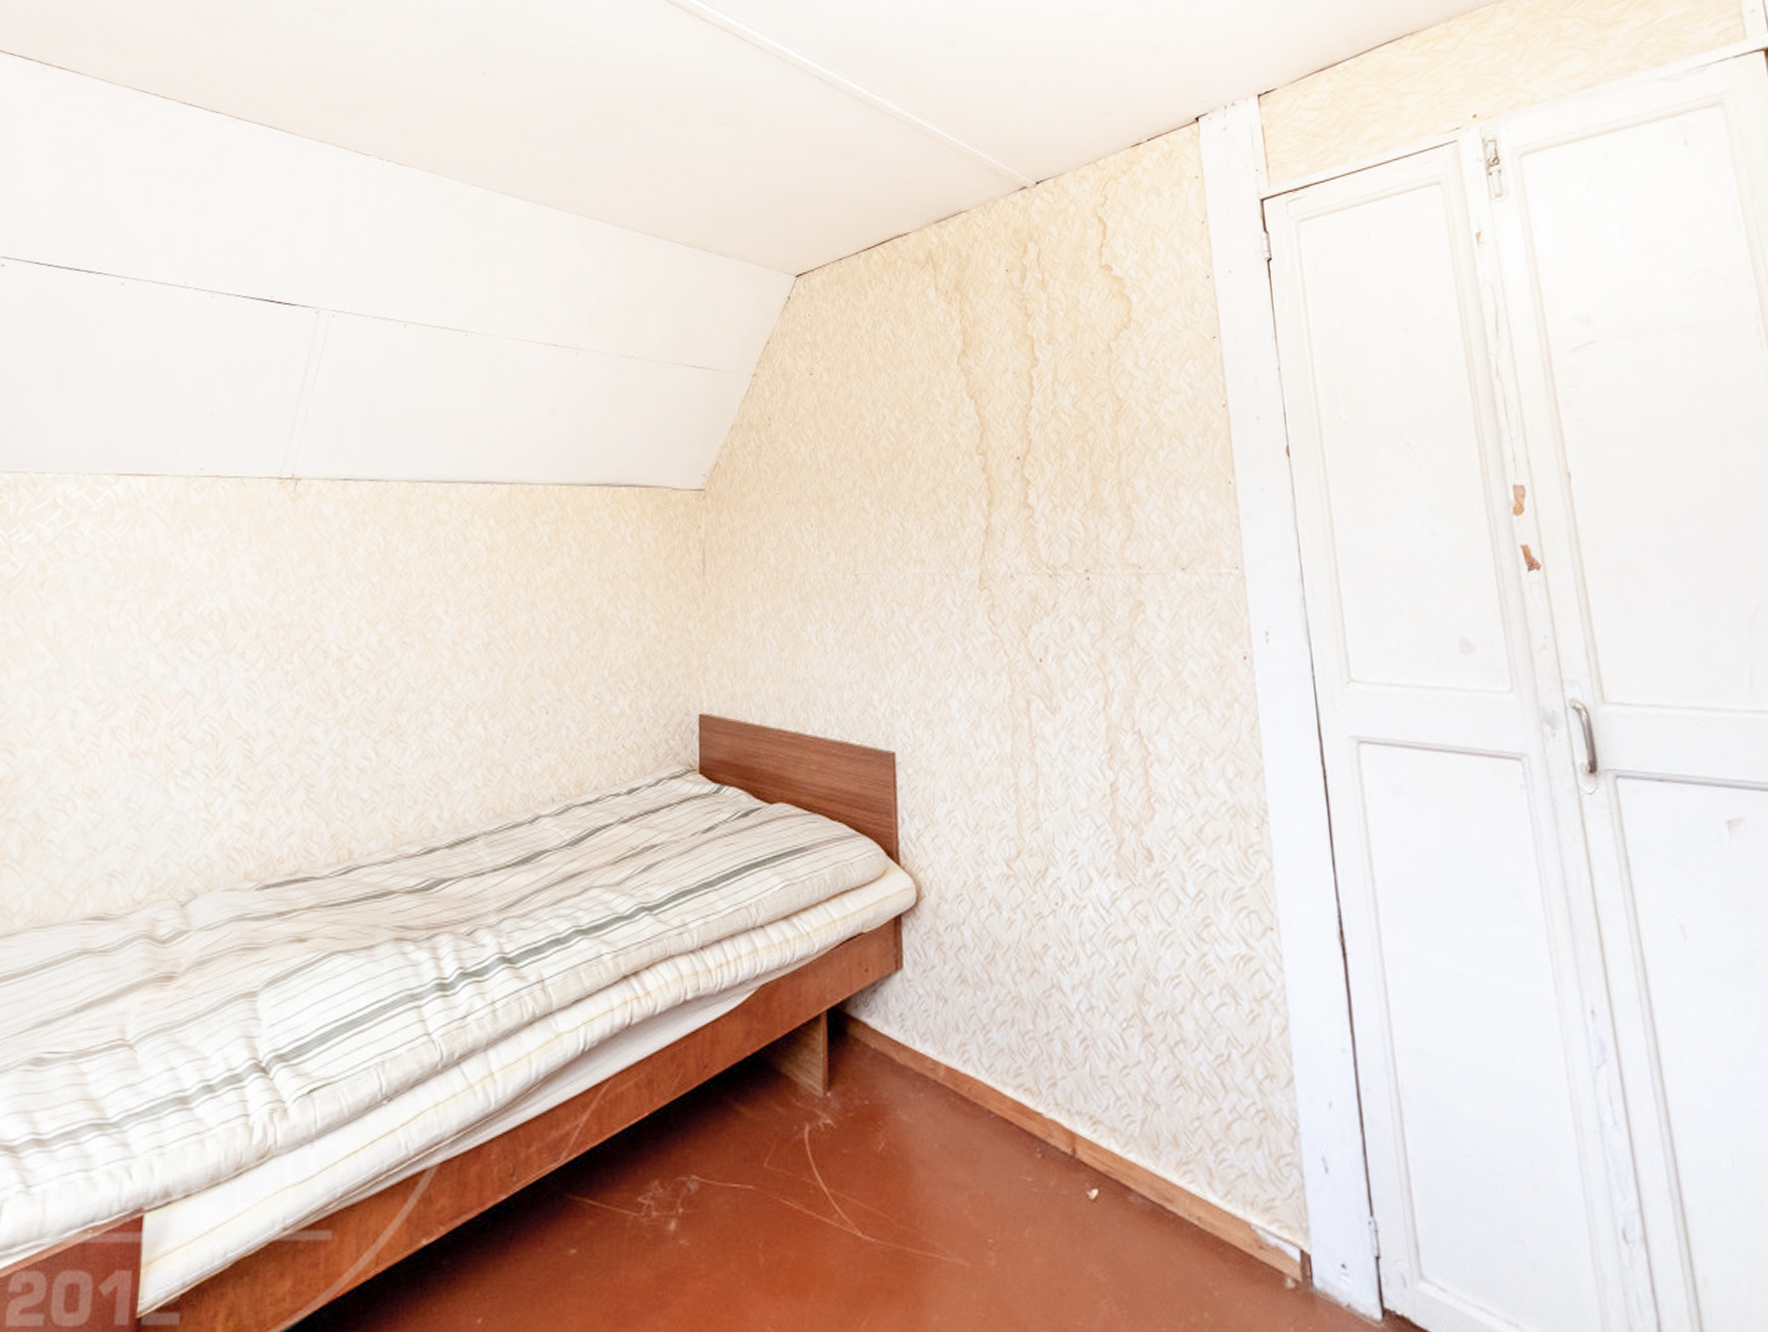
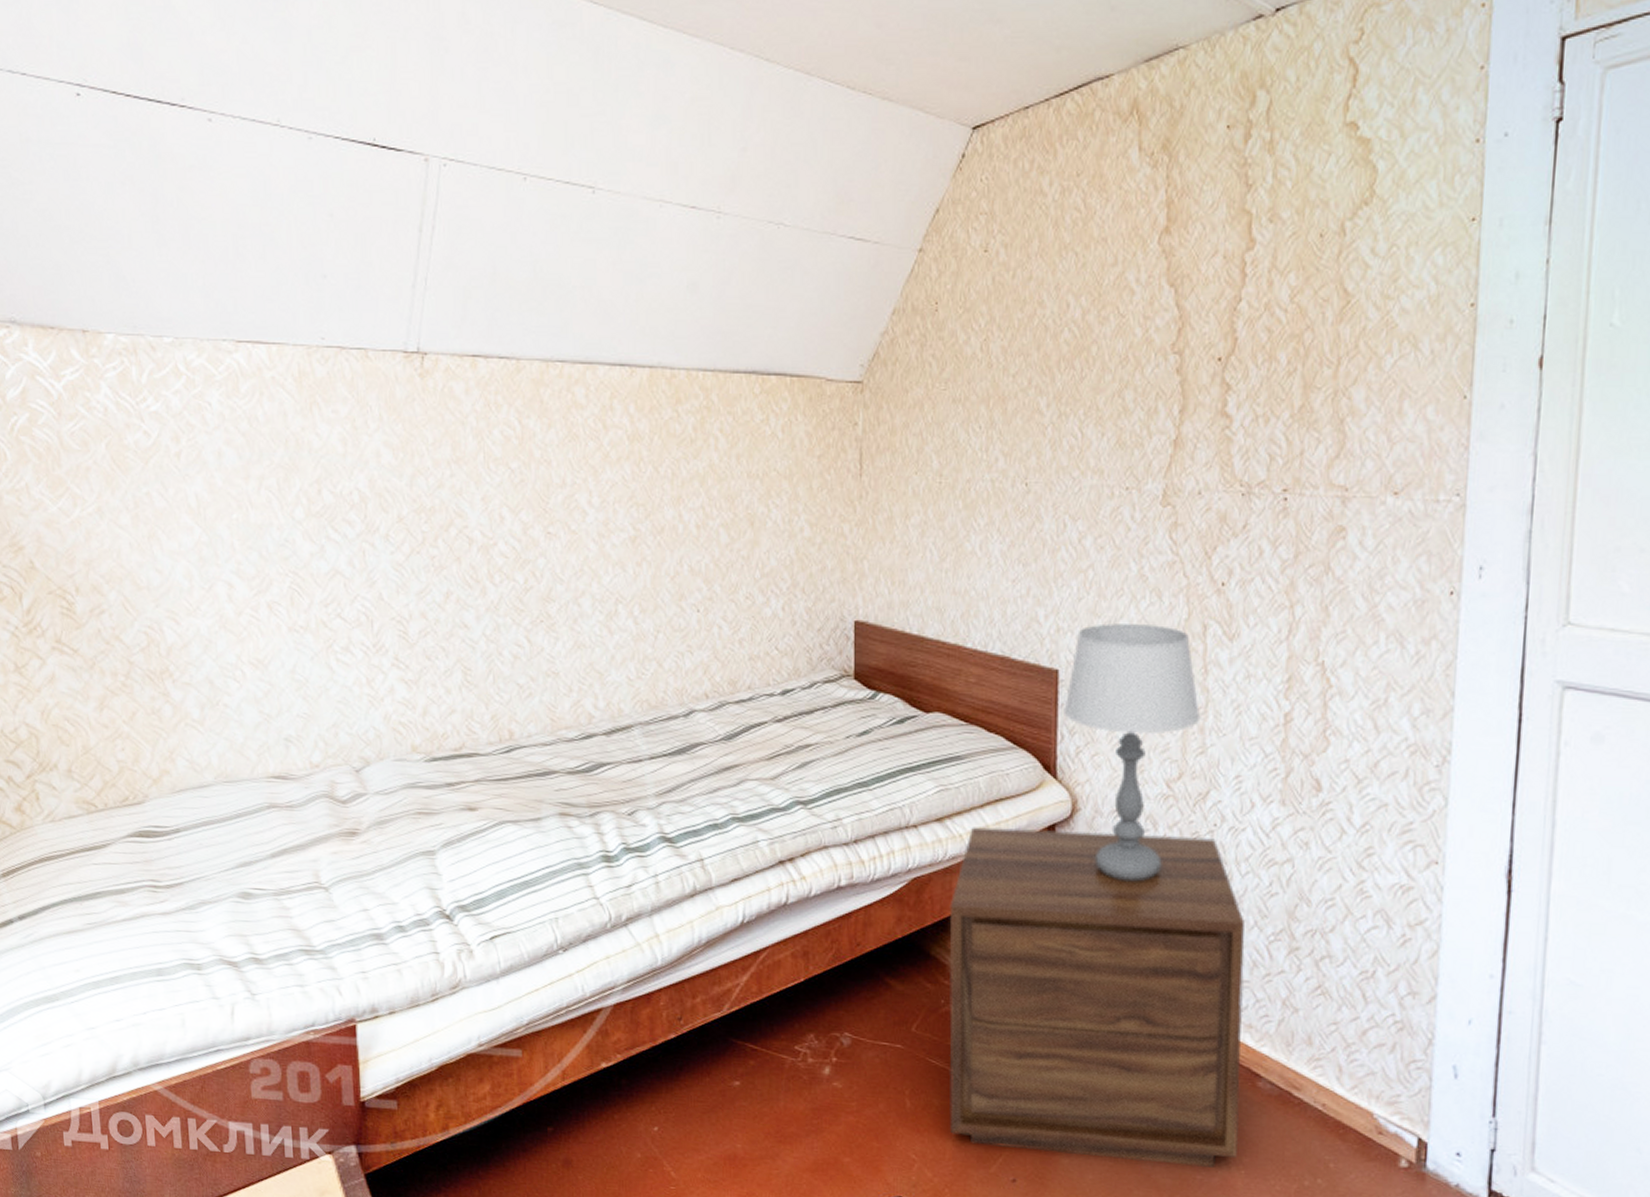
nightstand: none [799,918,1117,1310] -> present [949,827,1245,1168]
table lamp: none [902,703,1033,972] -> present [1064,623,1201,882]

